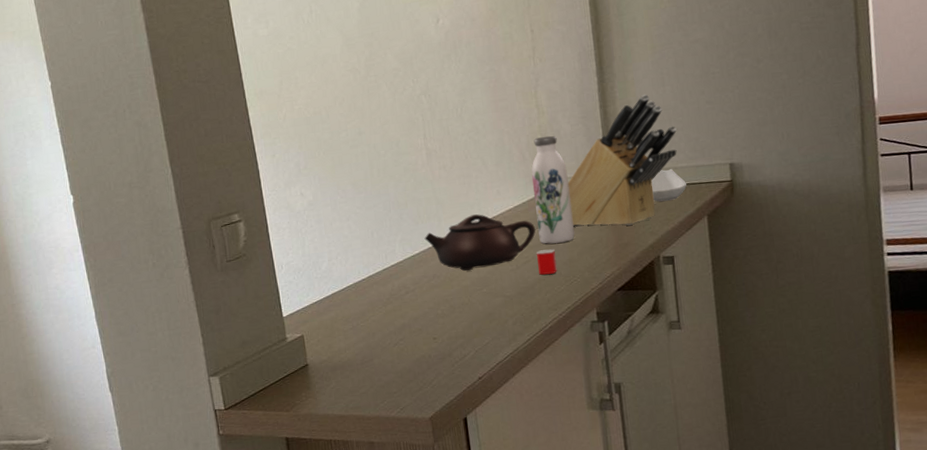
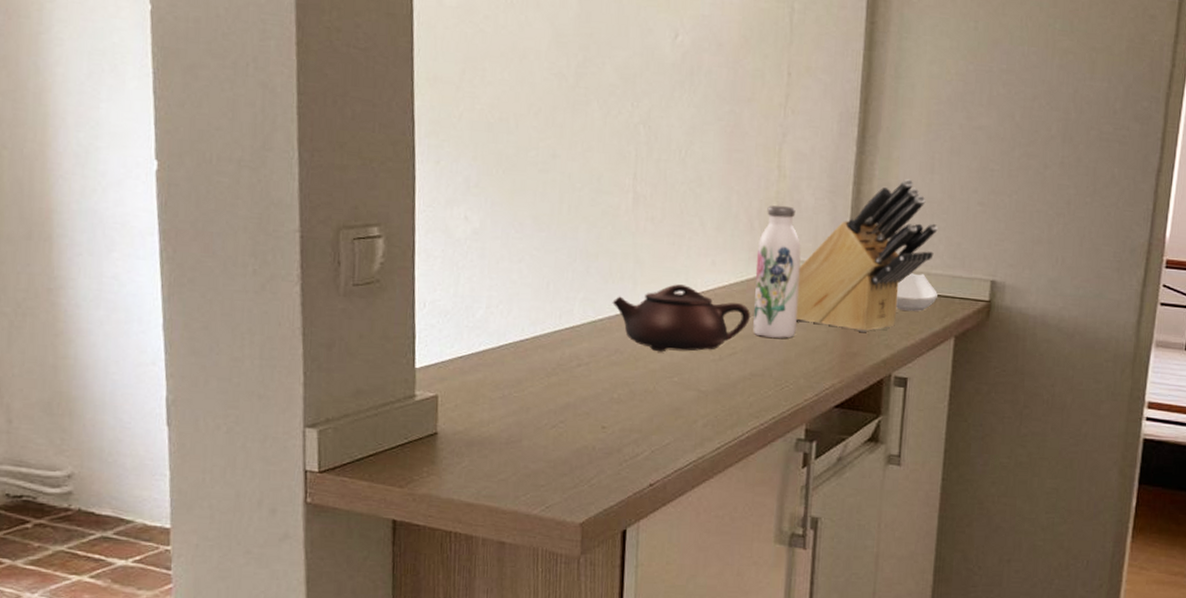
mug: present [536,249,557,275] -> none [745,342,770,374]

